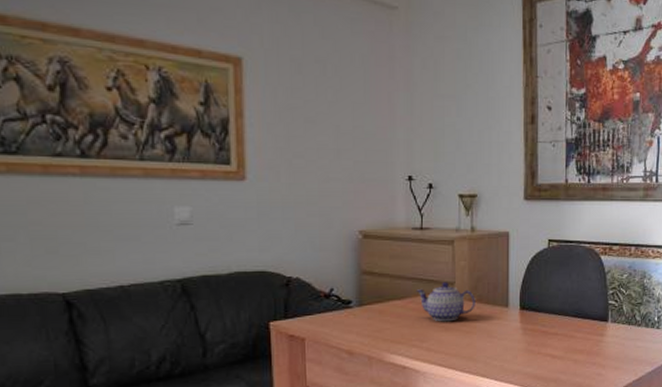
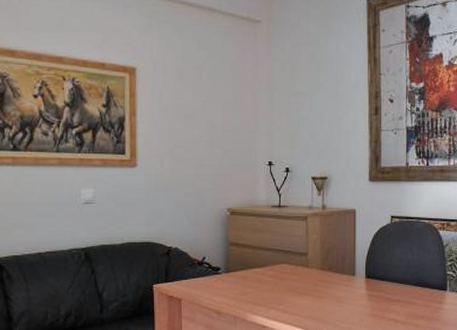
teapot: present [416,282,475,322] -> none [275,253,326,288]

